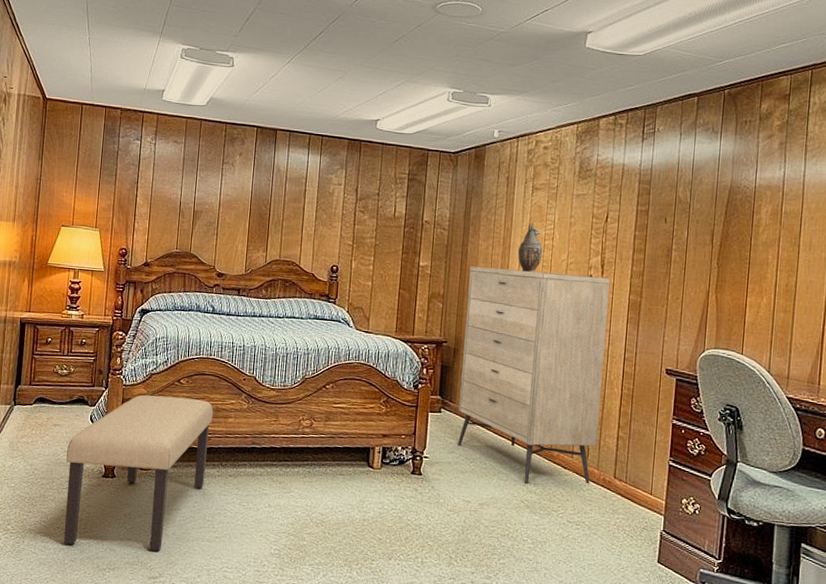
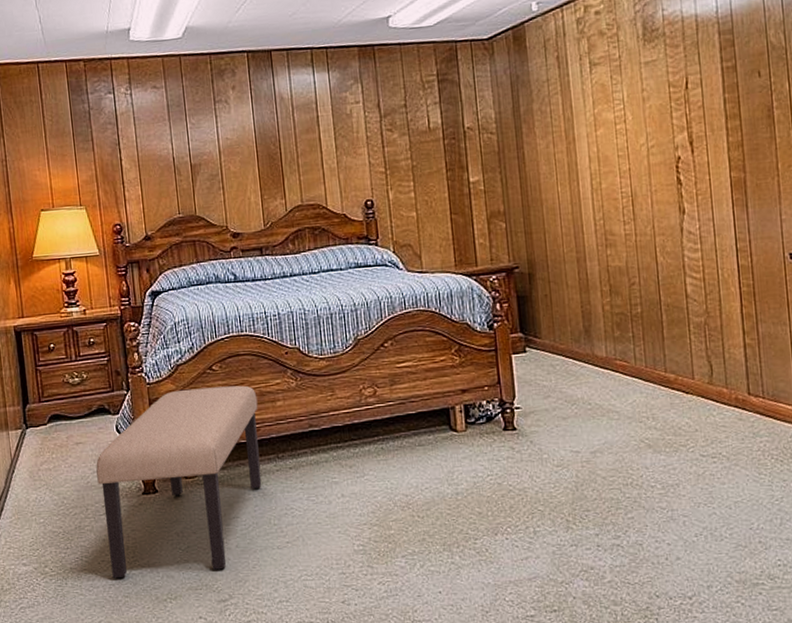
dresser: present [458,266,611,485] -> none [530,156,721,420]
decorative vase: present [517,222,543,272] -> none [584,105,616,167]

